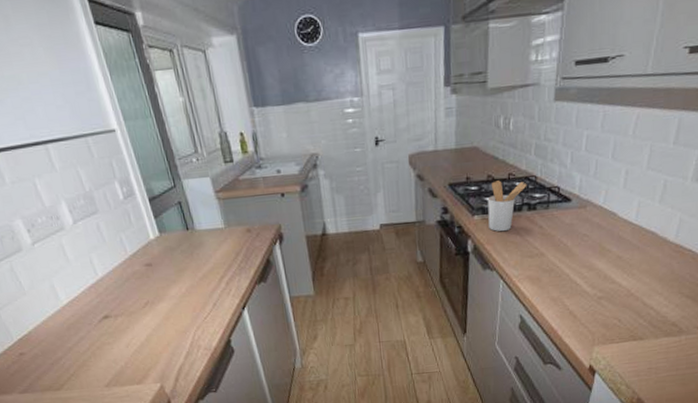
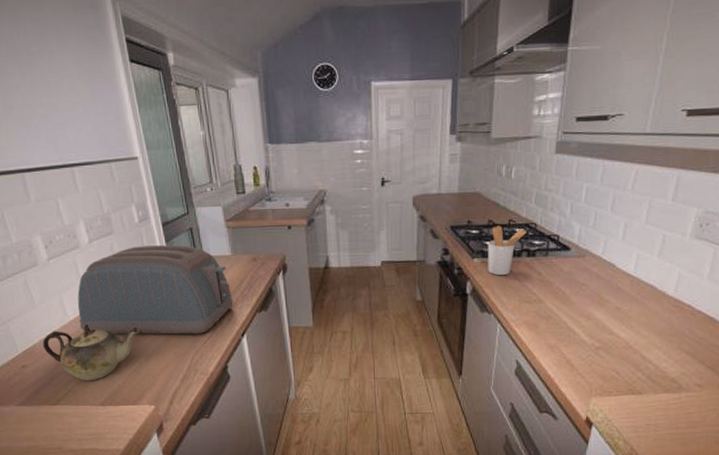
teapot: none [37,307,140,365] -> present [42,324,142,381]
toaster: none [68,220,231,316] -> present [77,245,233,335]

